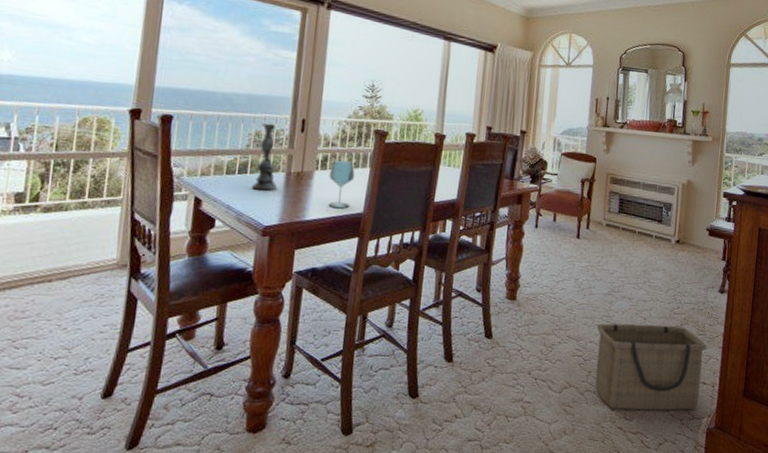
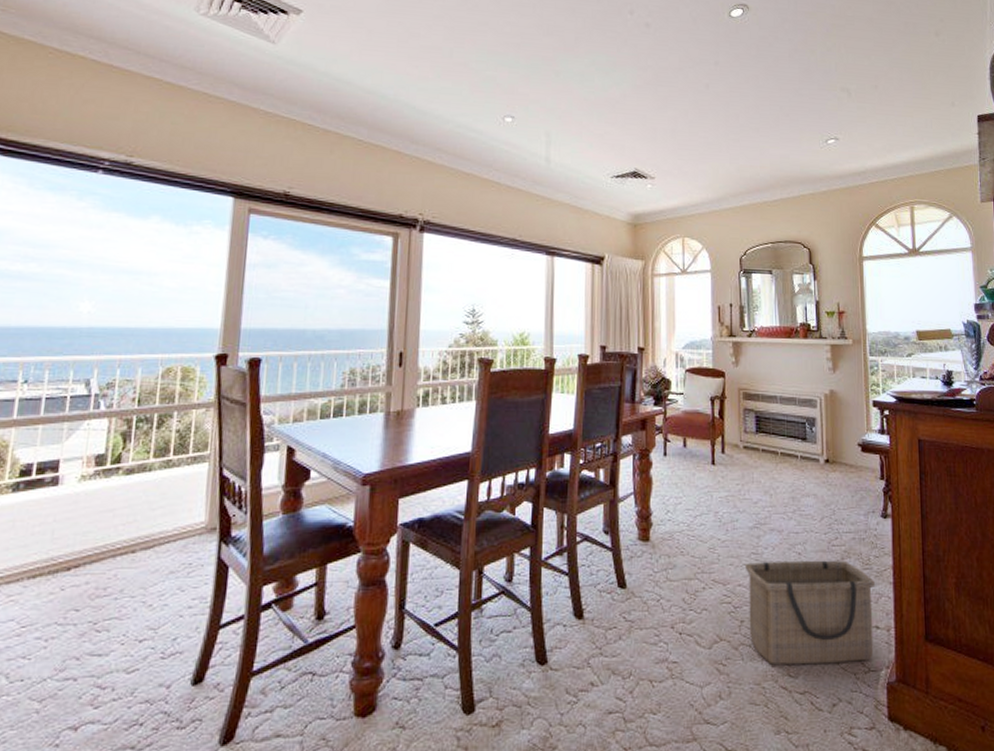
candlestick: present [252,123,278,191] -> none [349,359,377,434]
wine glass: present [328,159,355,209] -> none [431,394,460,449]

